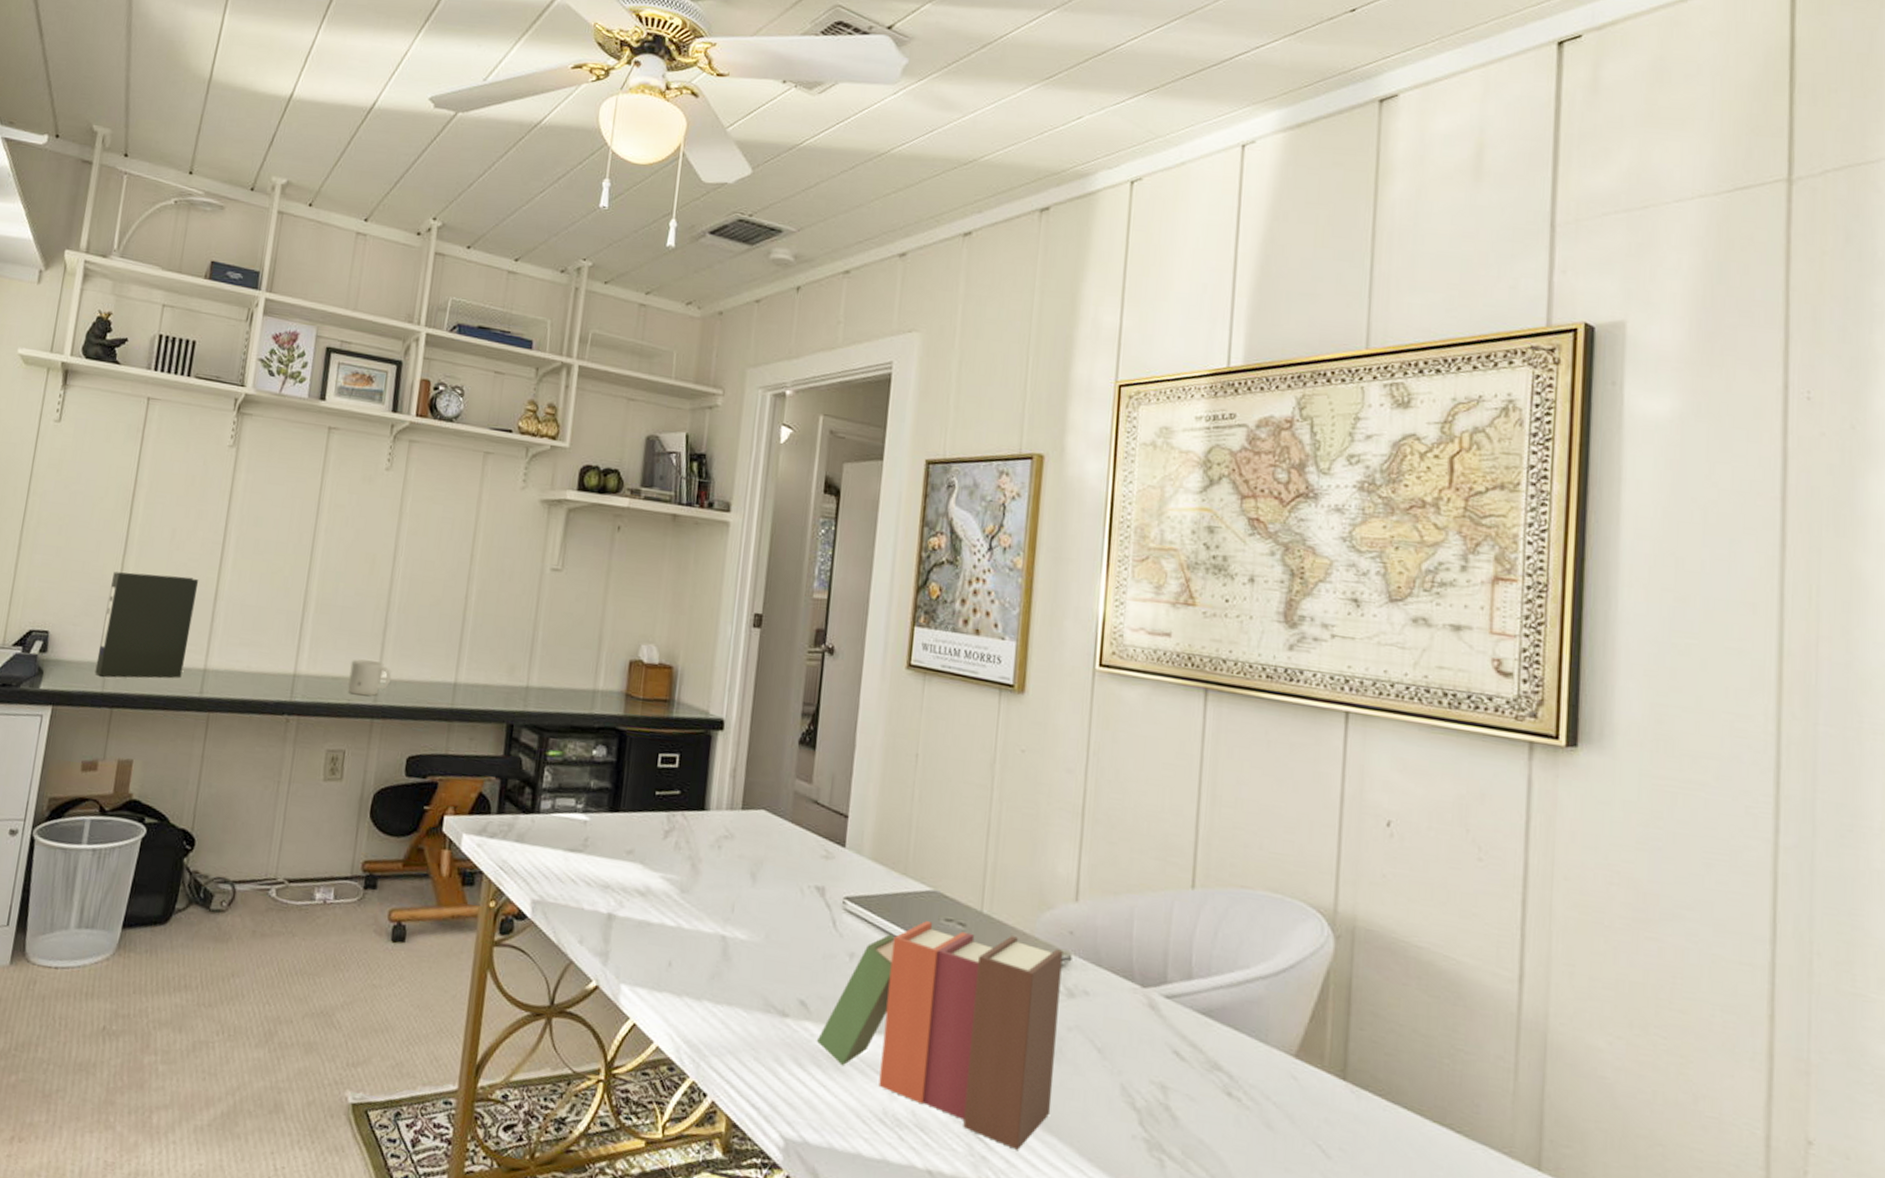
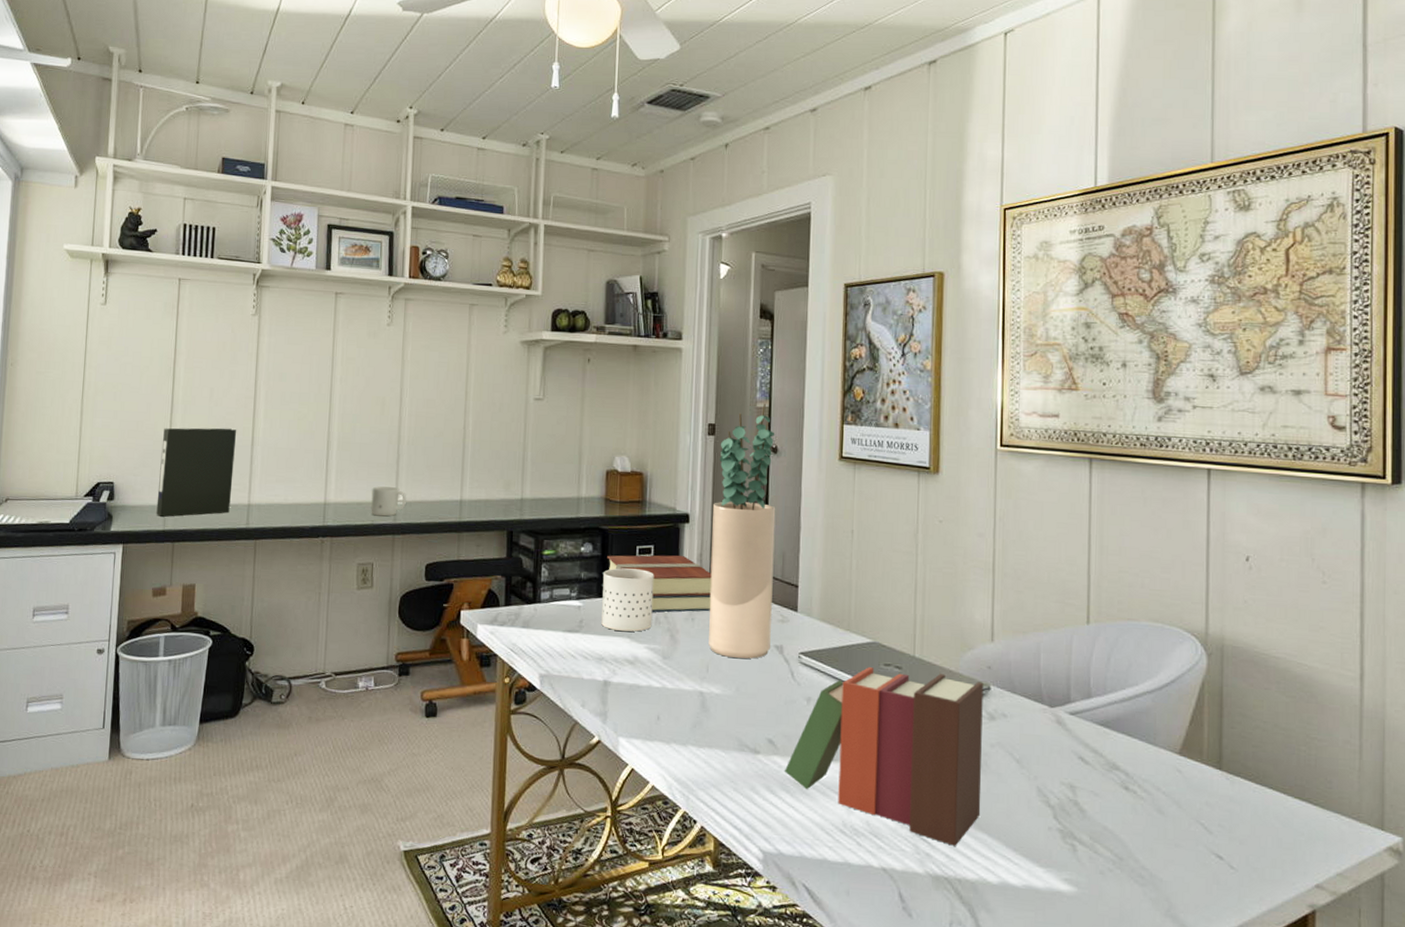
mug: none [610,778,678,857] -> present [601,568,654,632]
books: none [614,762,746,838] -> present [601,555,712,612]
vase: none [736,594,833,901] -> present [708,403,776,659]

